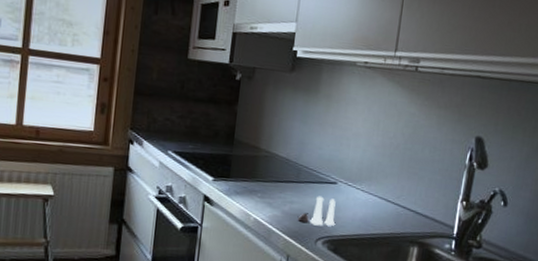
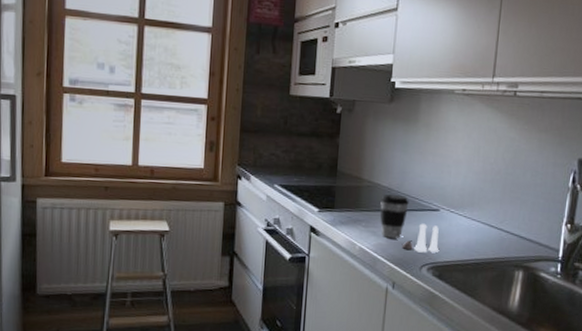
coffee cup: none [276,164,307,211] -> present [380,194,409,238]

